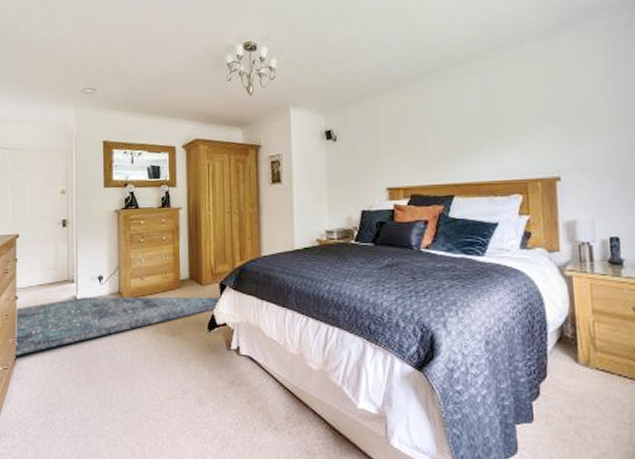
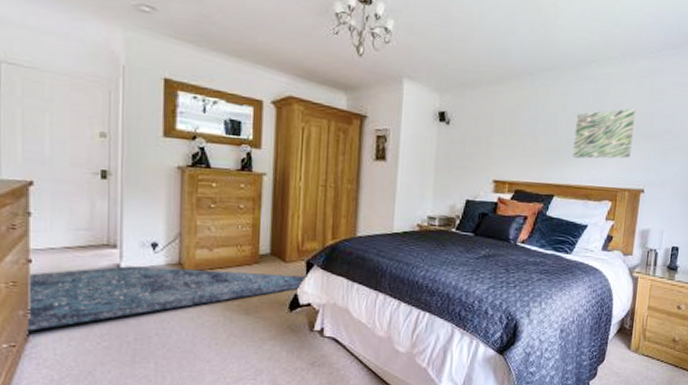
wall art: none [466,94,536,155] -> present [572,108,636,159]

